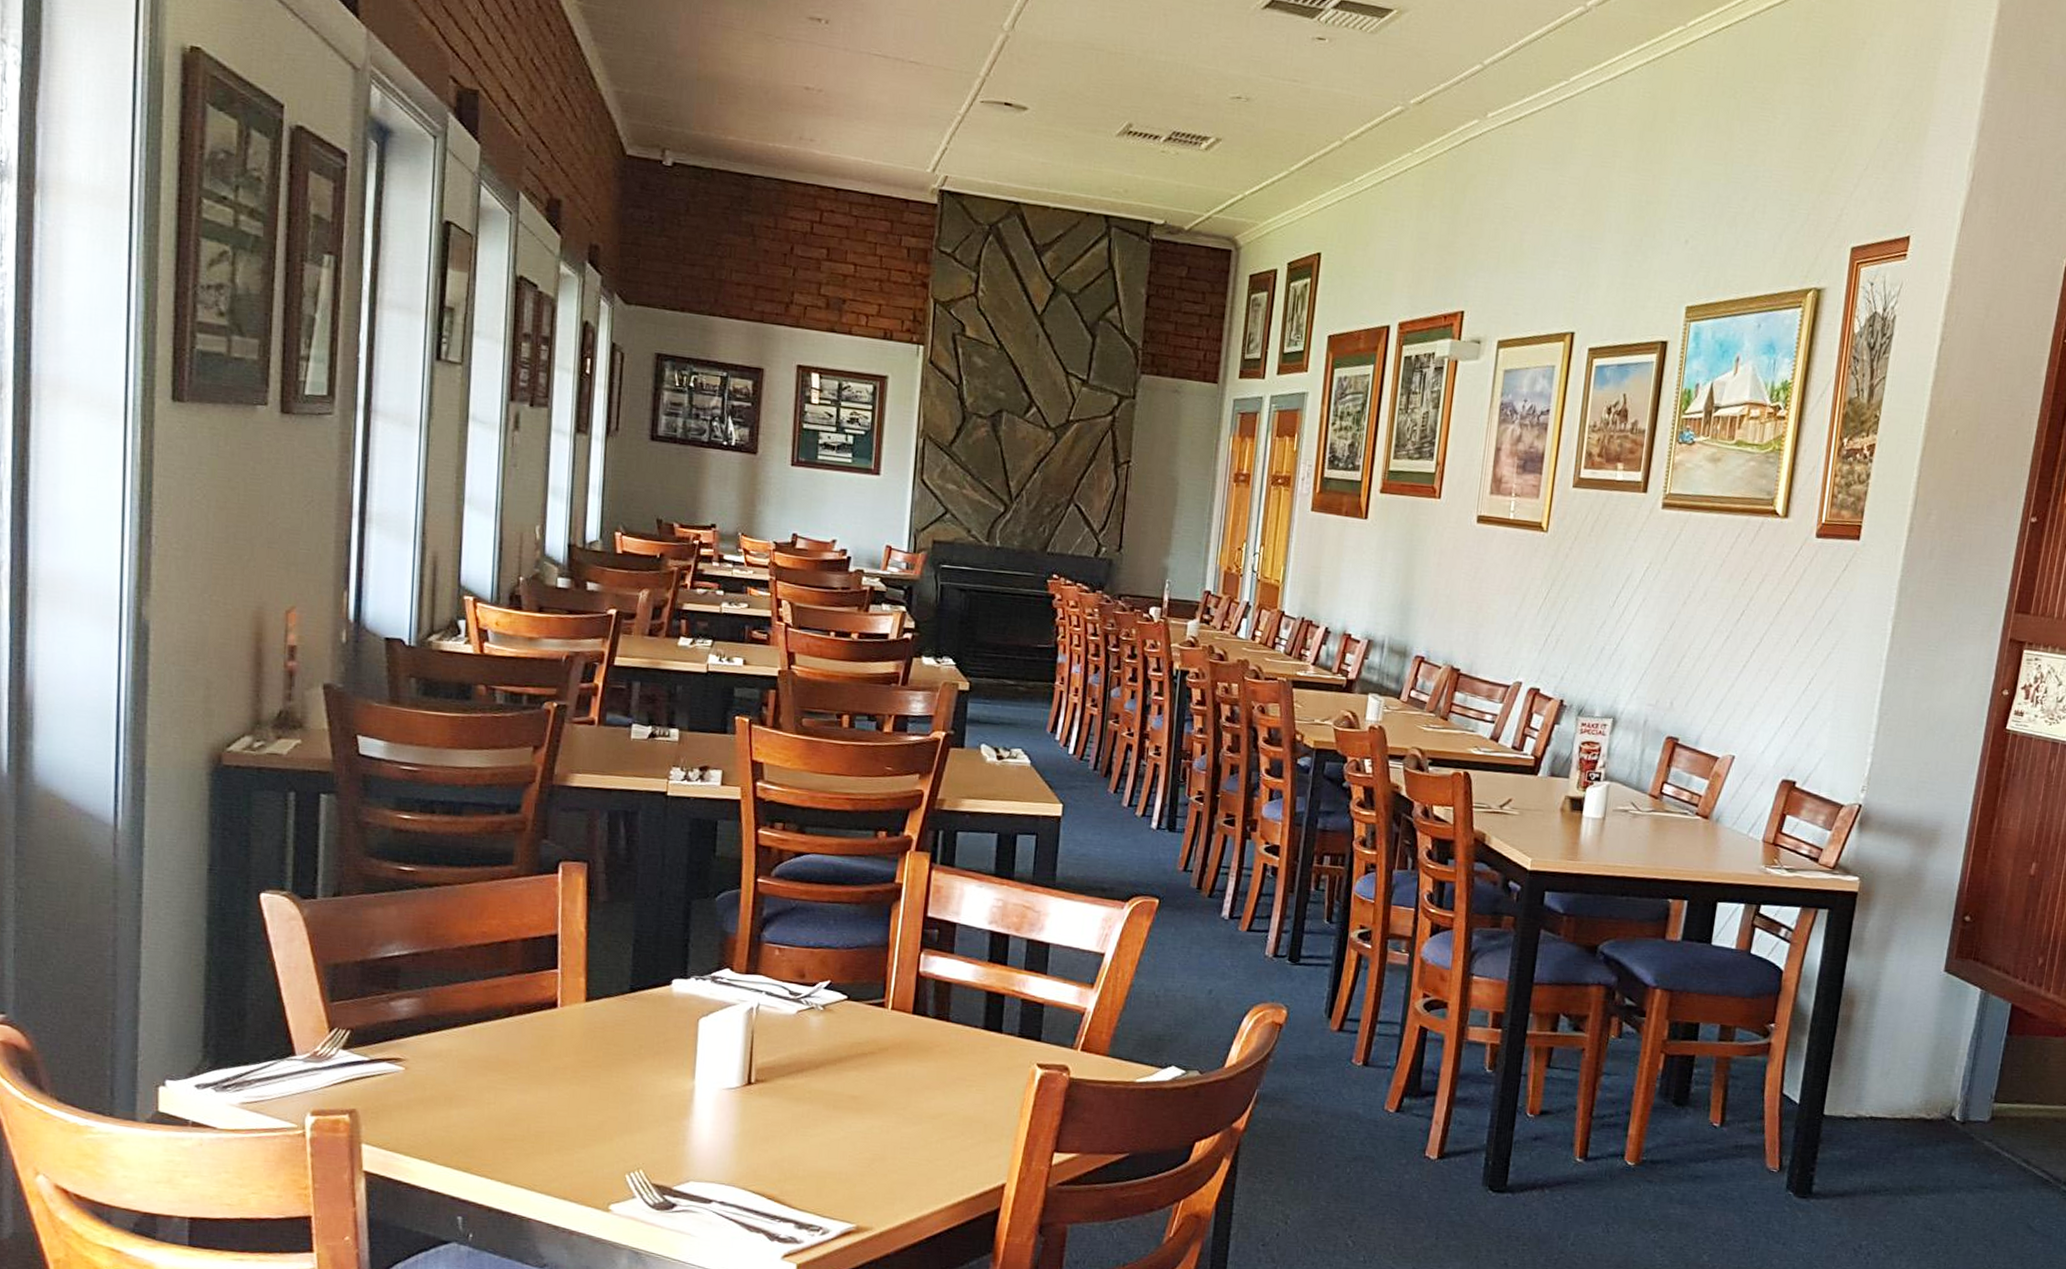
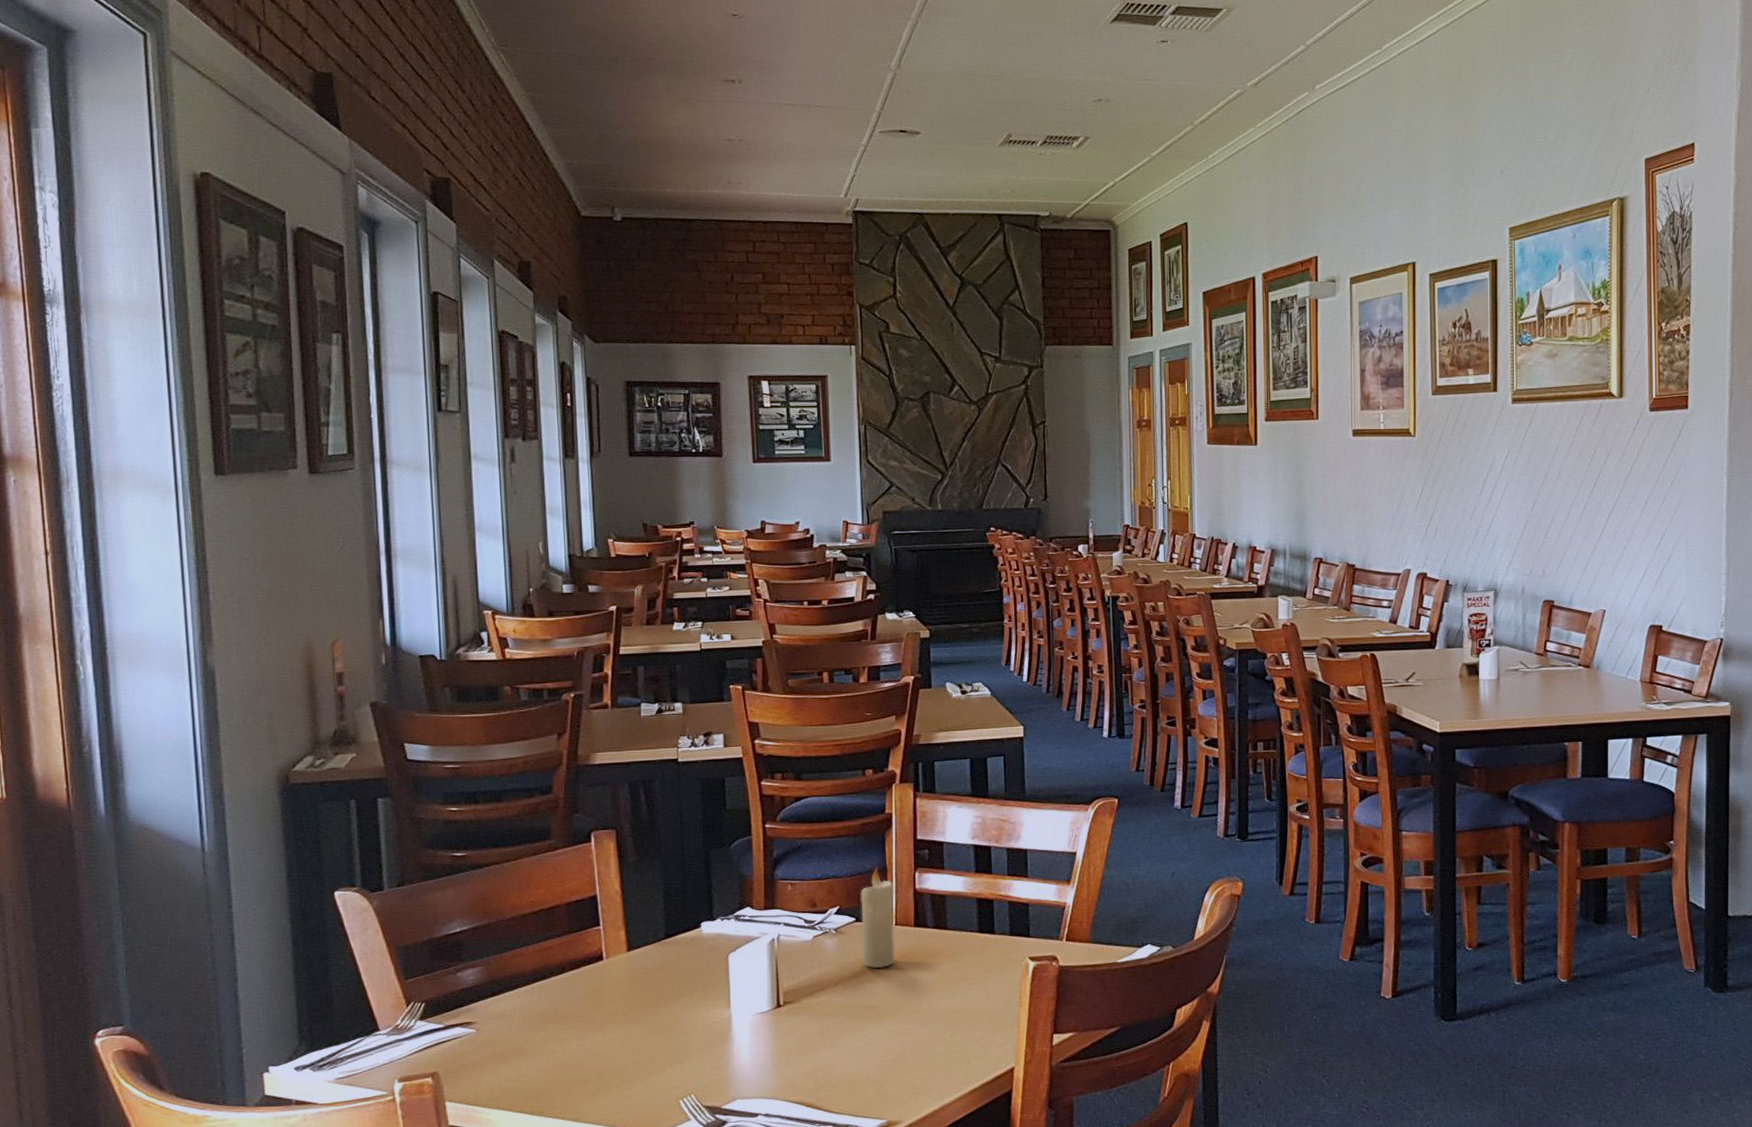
candle: none [850,941,894,1056] -> present [860,867,895,969]

